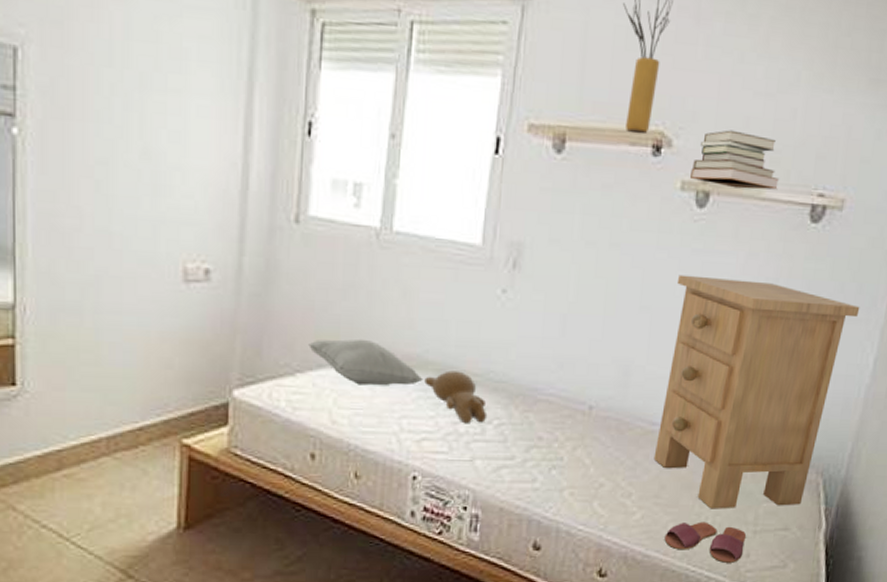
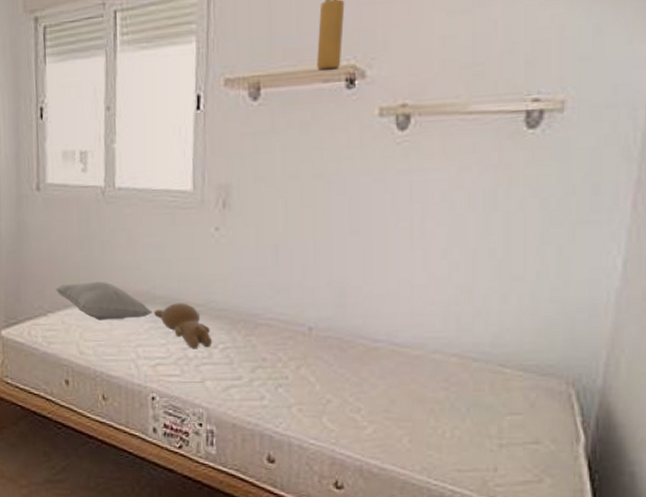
nightstand: present [653,274,860,509] -> none [380,194,598,423]
slippers: present [664,521,746,563] -> none [400,435,490,477]
books: present [690,130,779,190] -> none [388,51,485,107]

